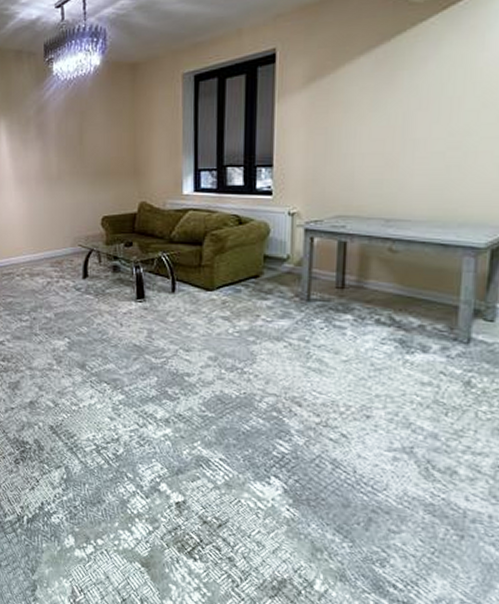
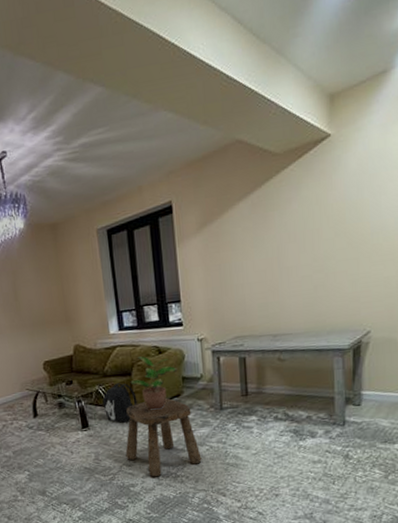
backpack: none [164,252,206,301] -> present [102,383,137,424]
stool: none [184,278,277,370] -> present [125,398,202,477]
potted plant: none [200,225,259,291] -> present [130,356,177,411]

